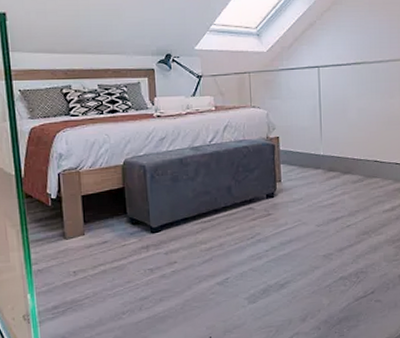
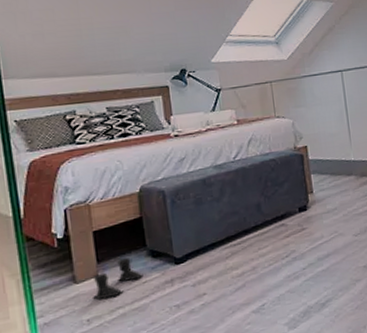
boots: none [79,222,123,256] -> present [92,258,143,300]

